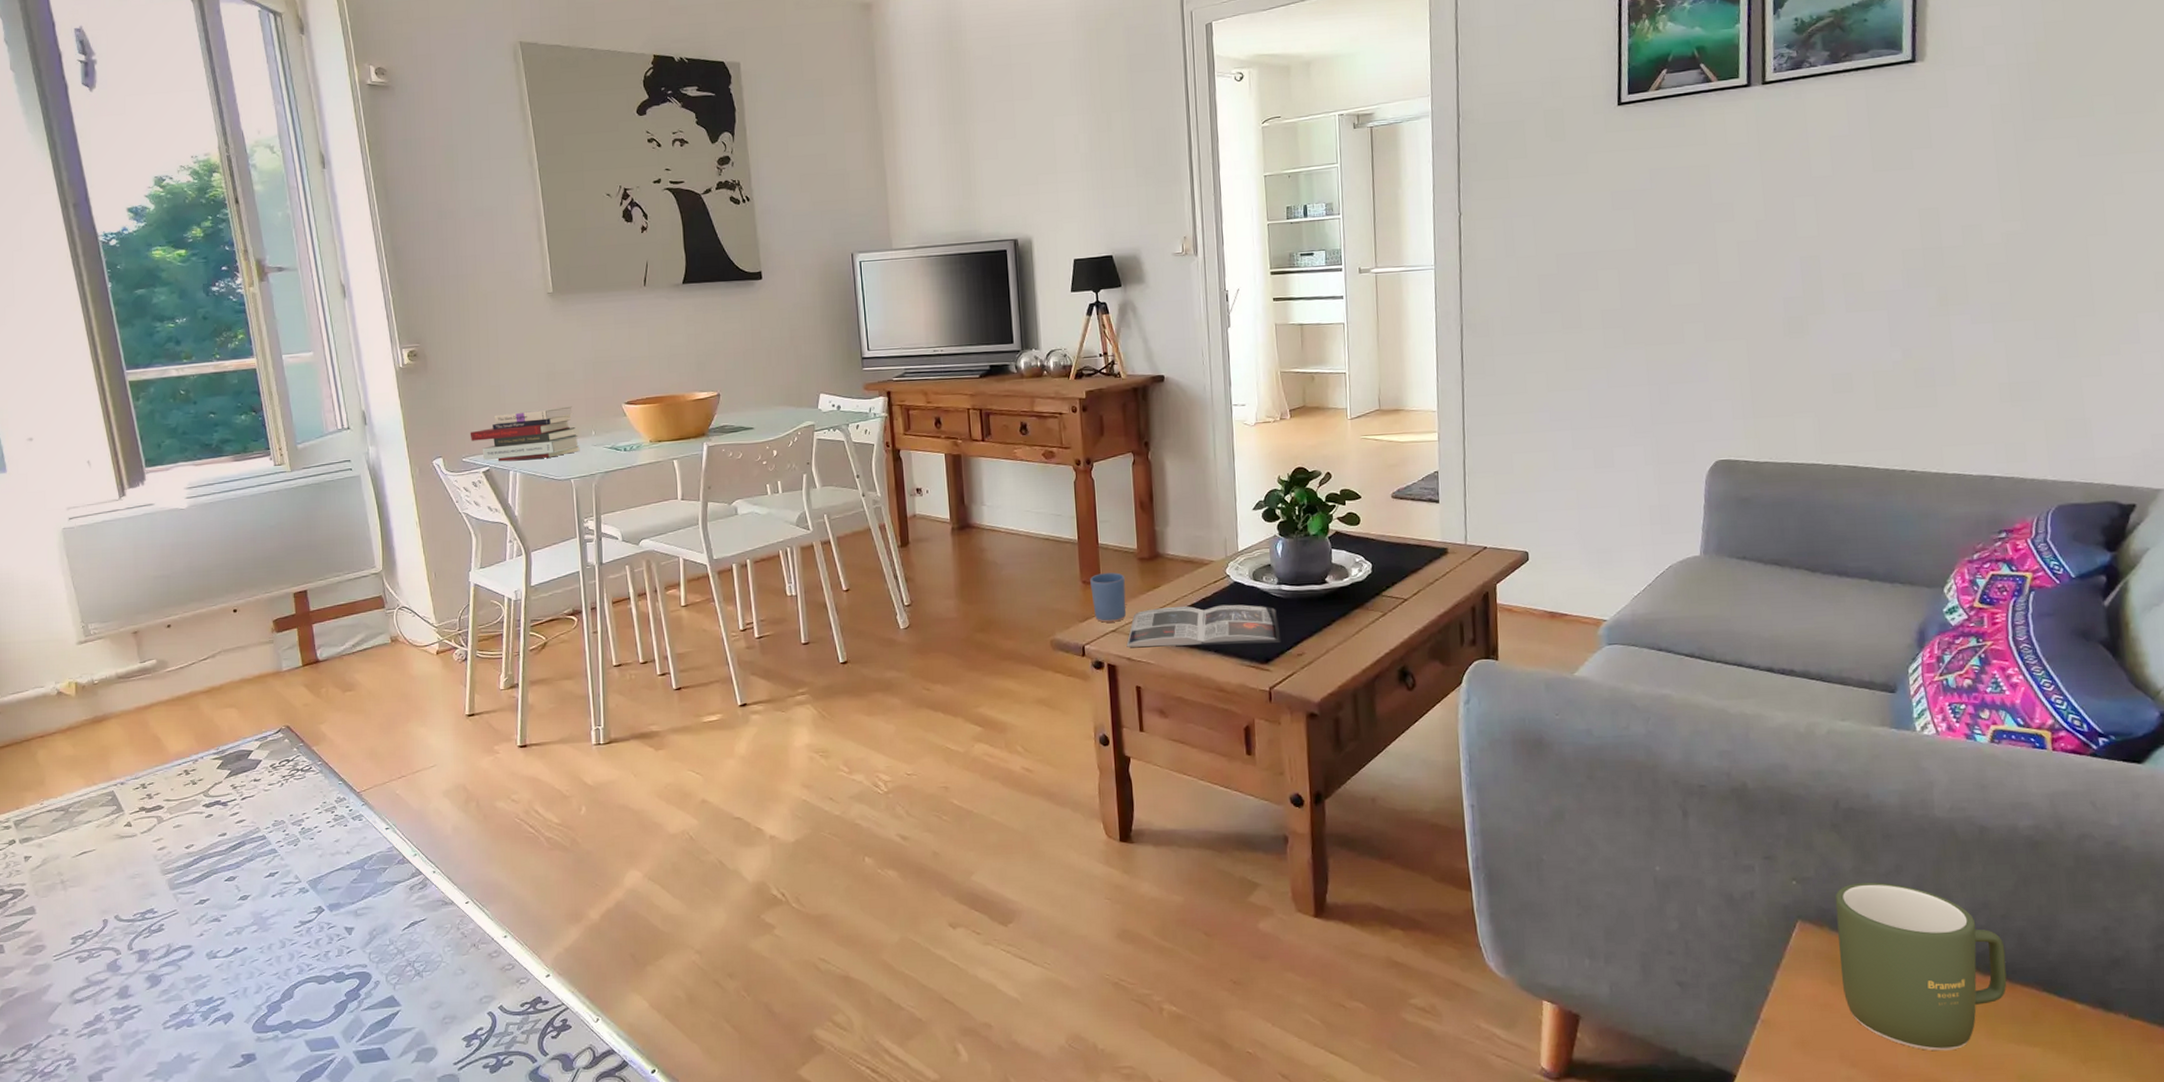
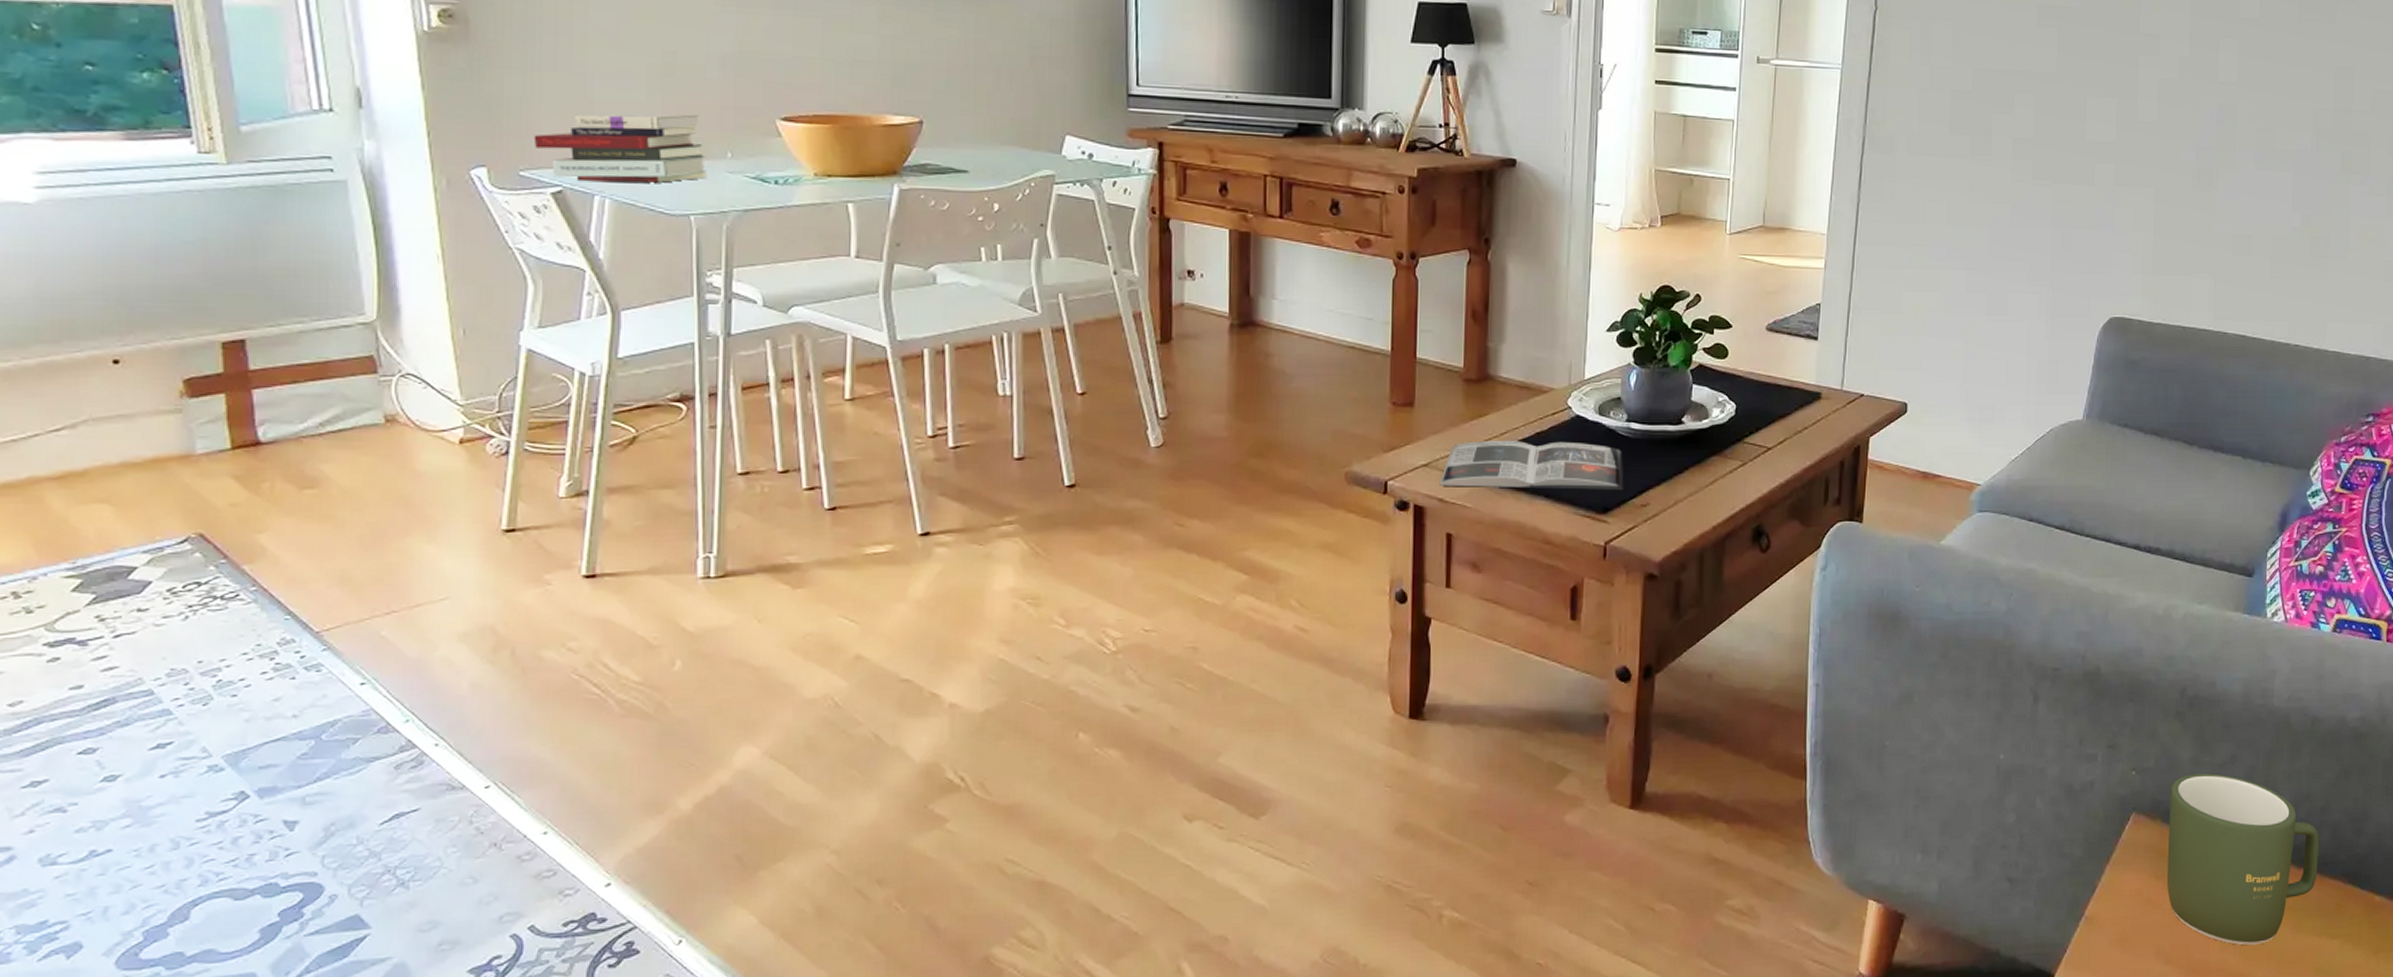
mug: present [1090,572,1126,623] -> none [1401,394,1446,454]

